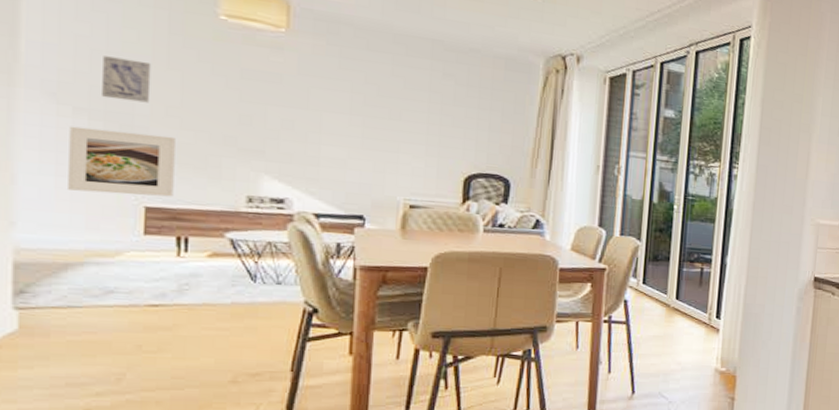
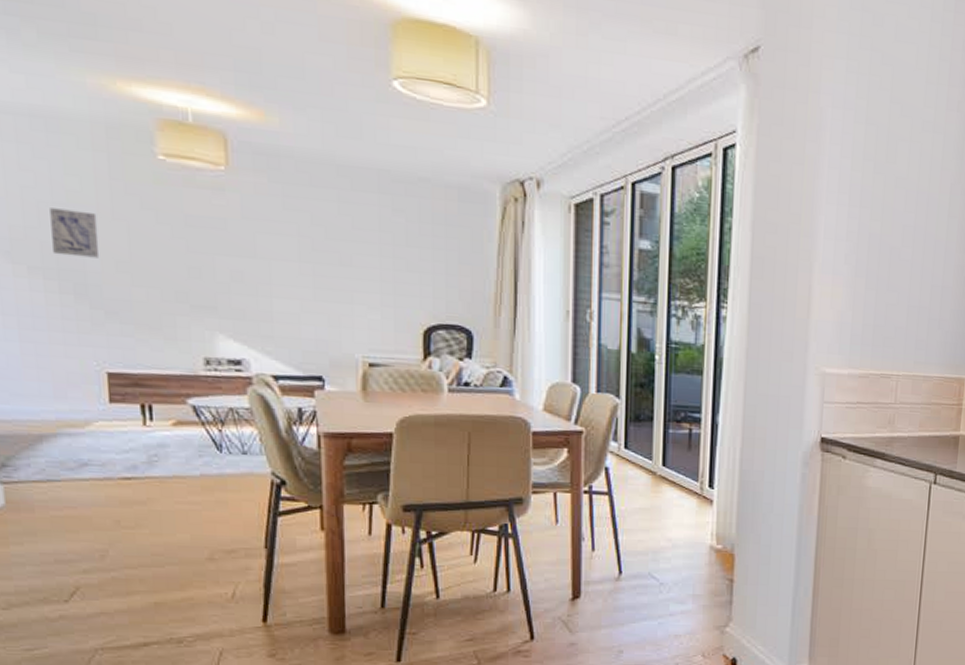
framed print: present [68,126,175,197] -> none [27,287,133,361]

